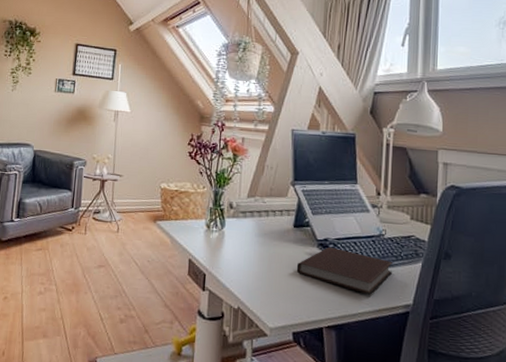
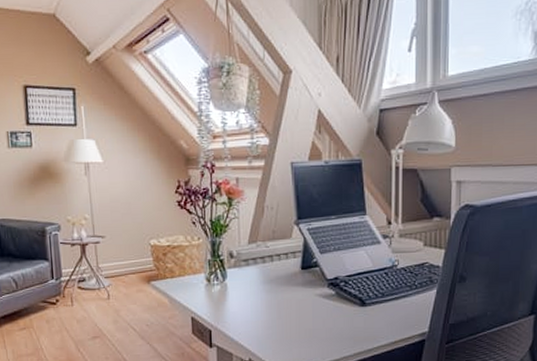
notebook: present [296,246,394,295] -> none [307,285,408,328]

